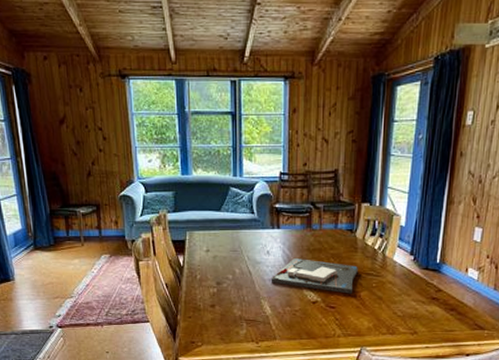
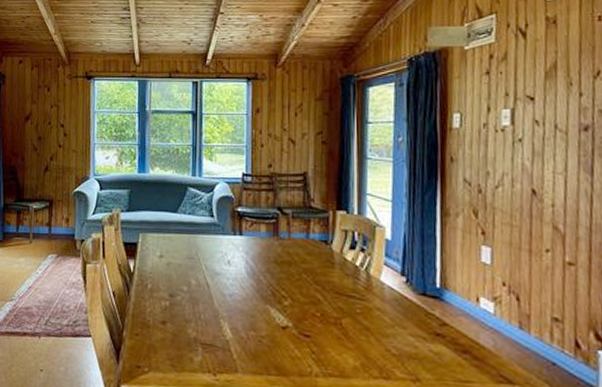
board game: present [270,258,358,294] -> none [231,271,337,320]

